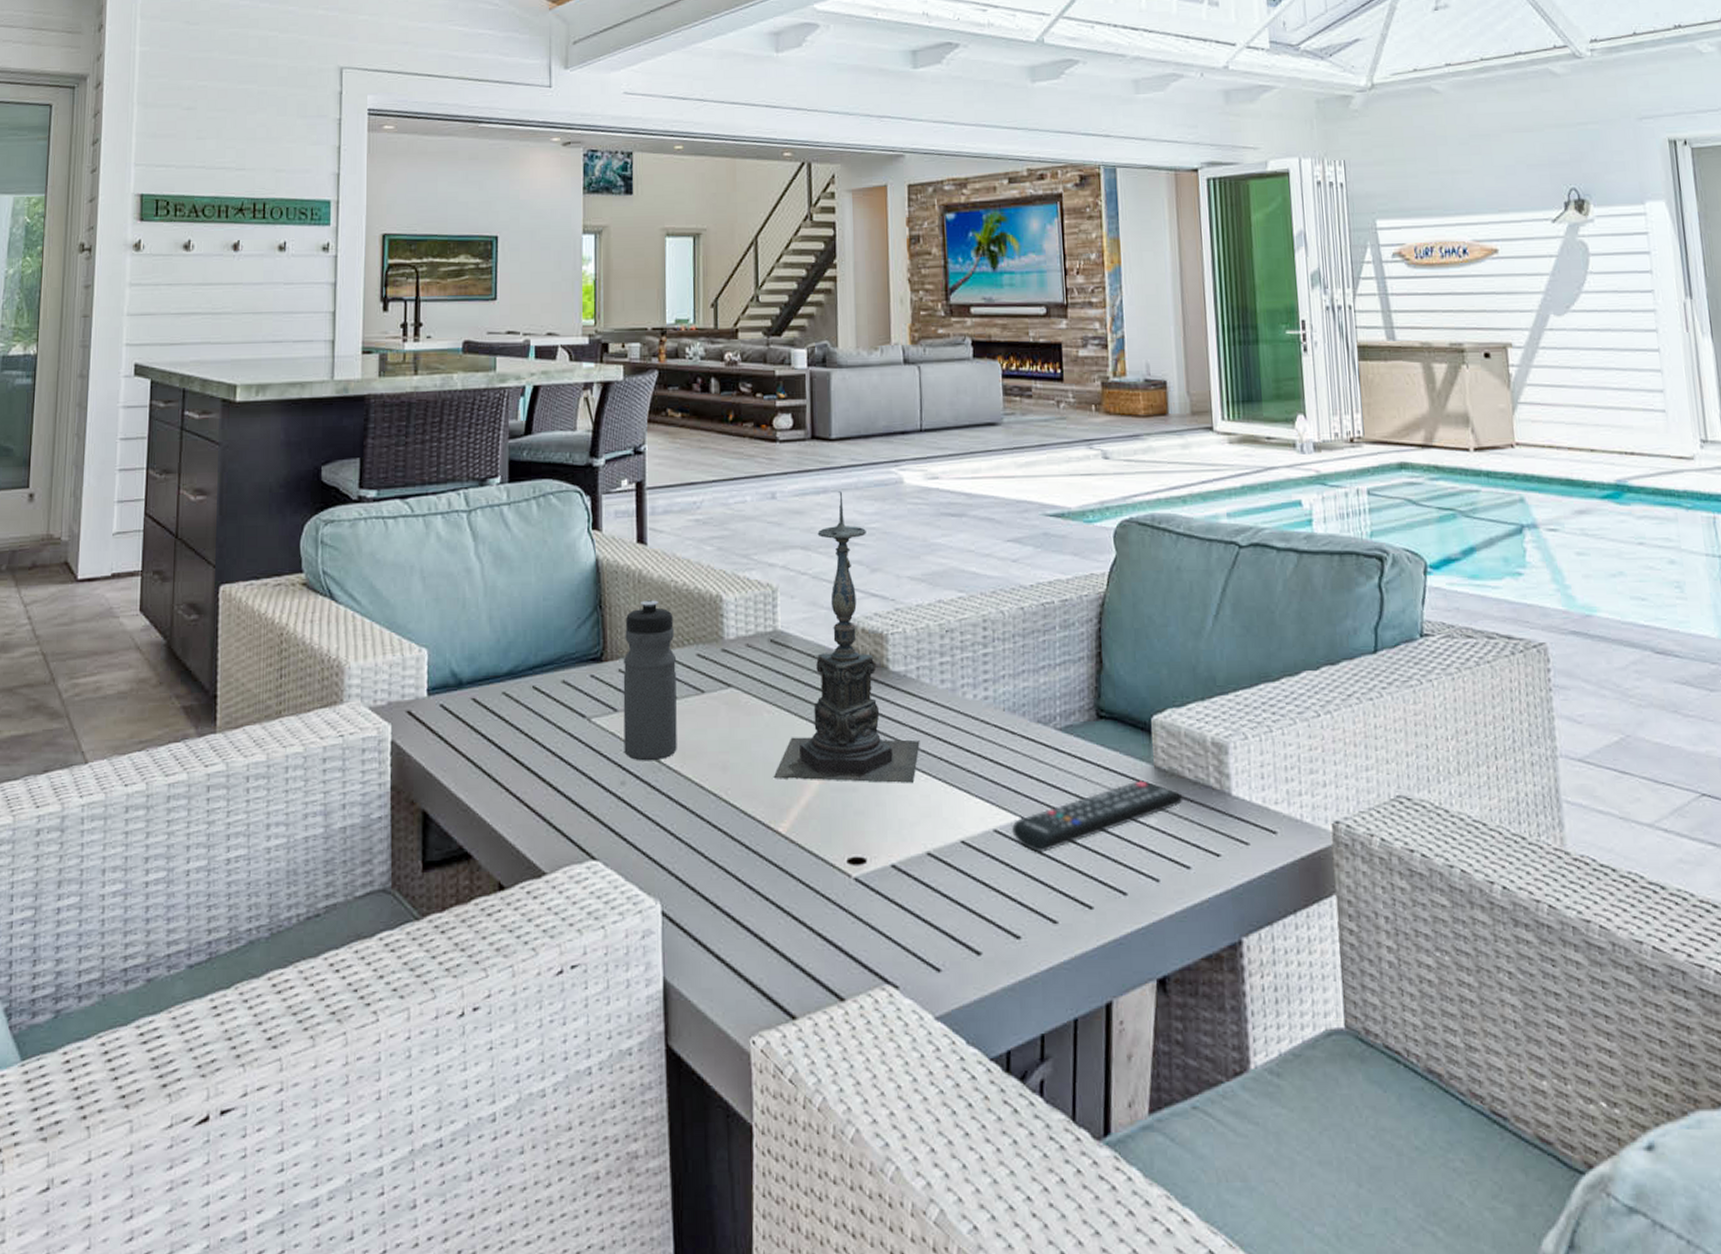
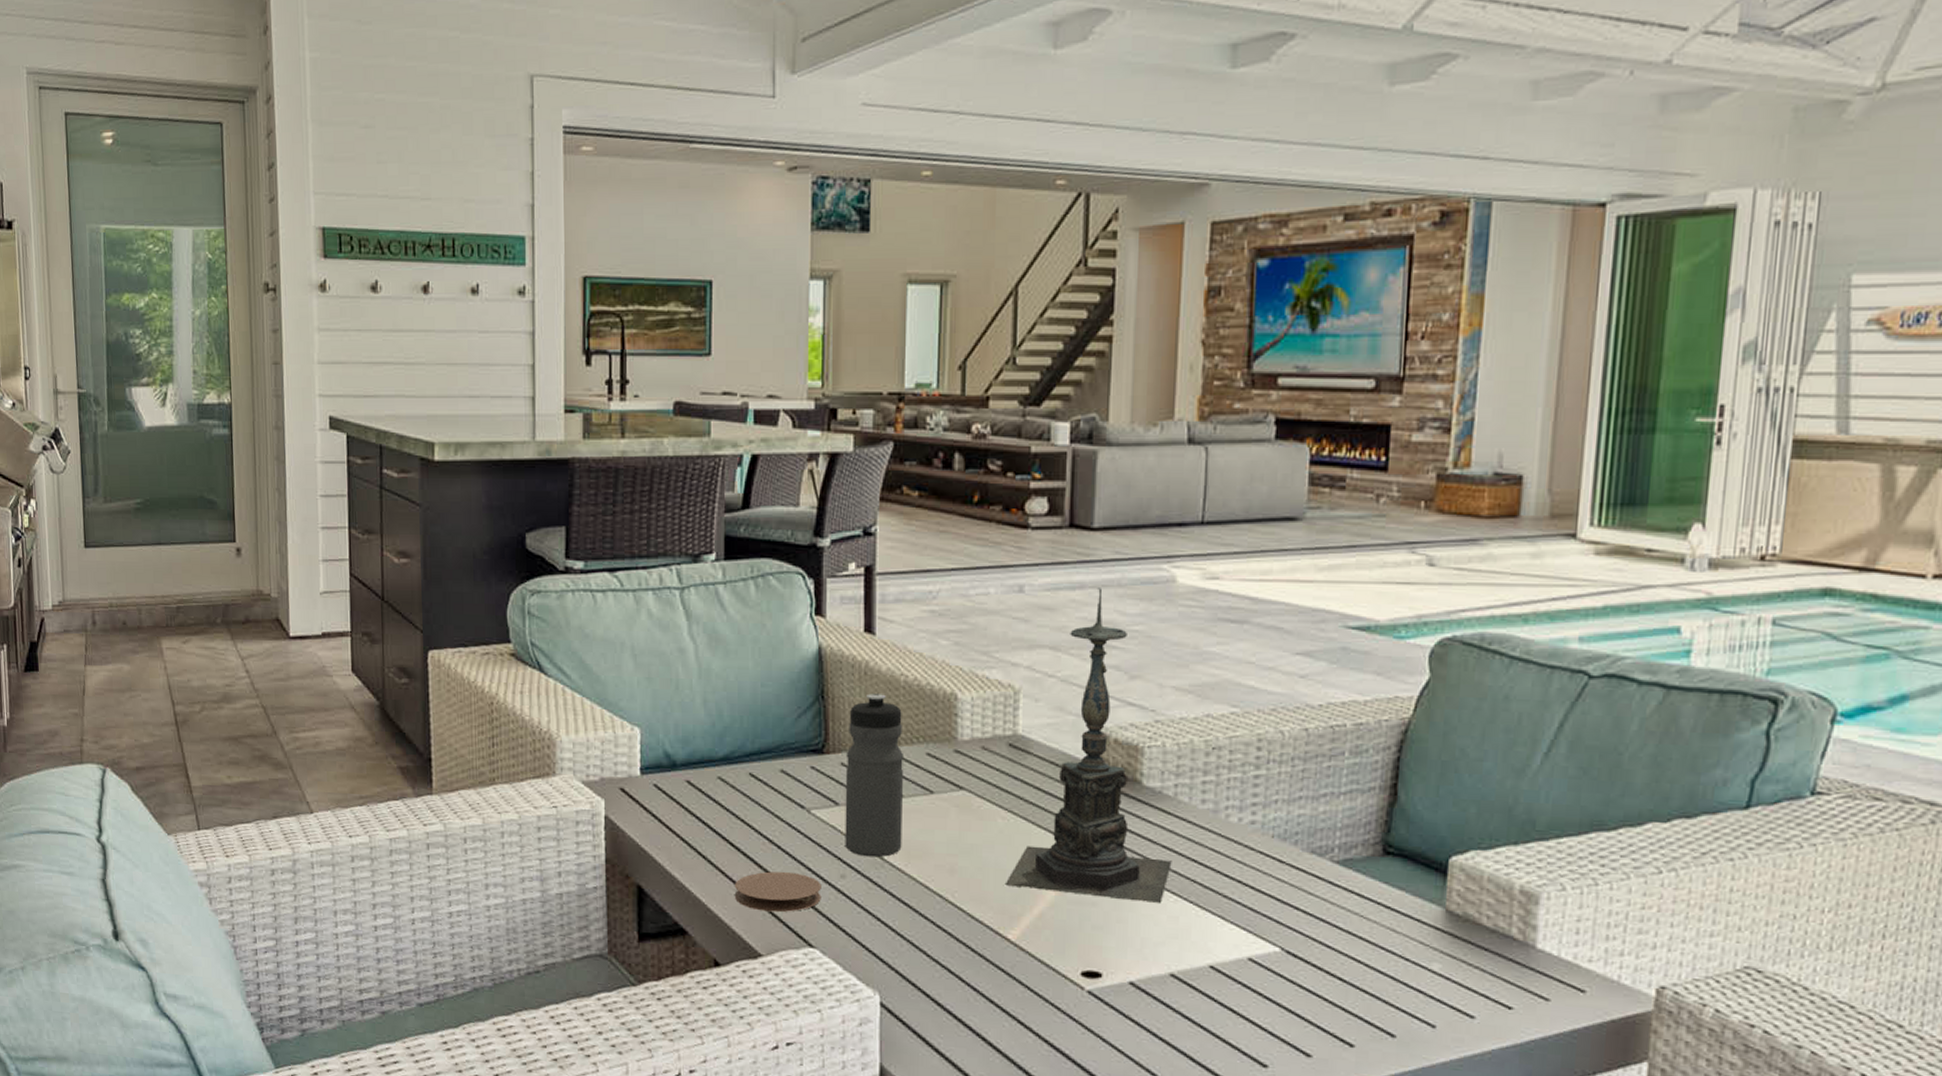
coaster: none [518,783,603,827] -> present [734,871,821,913]
remote control: present [1011,780,1183,852] -> none [1268,923,1476,986]

